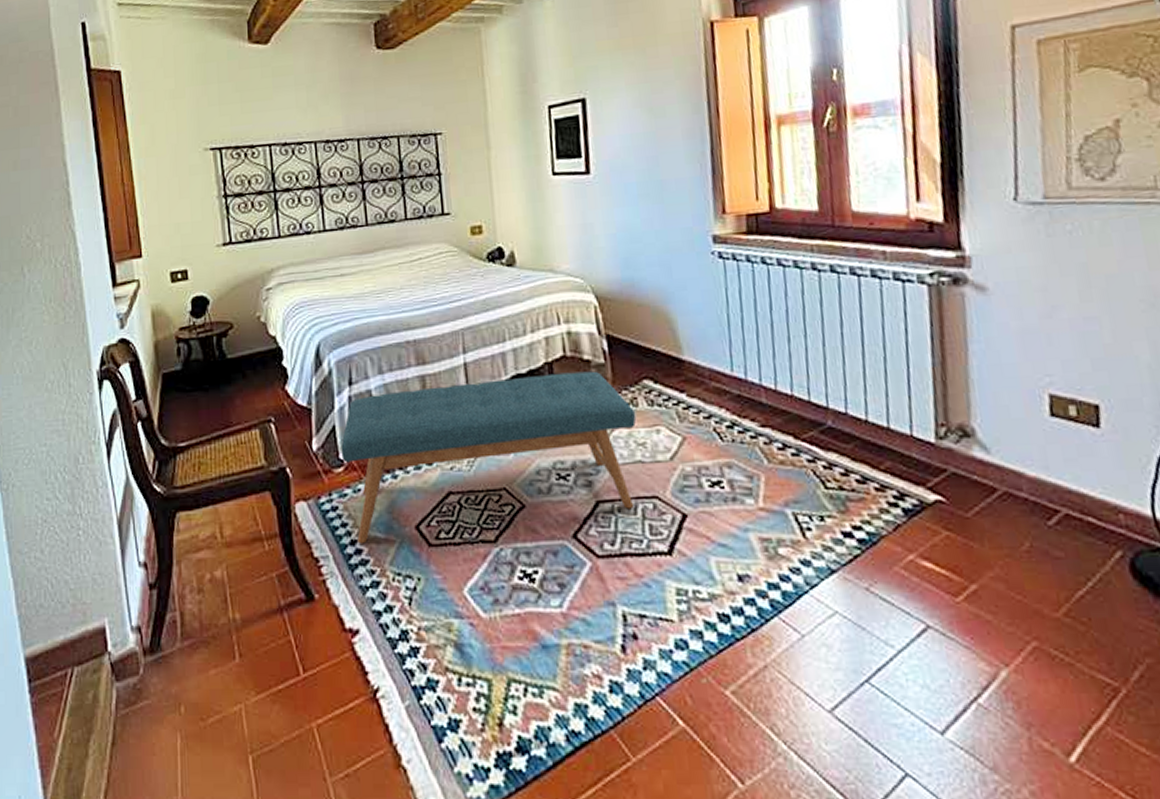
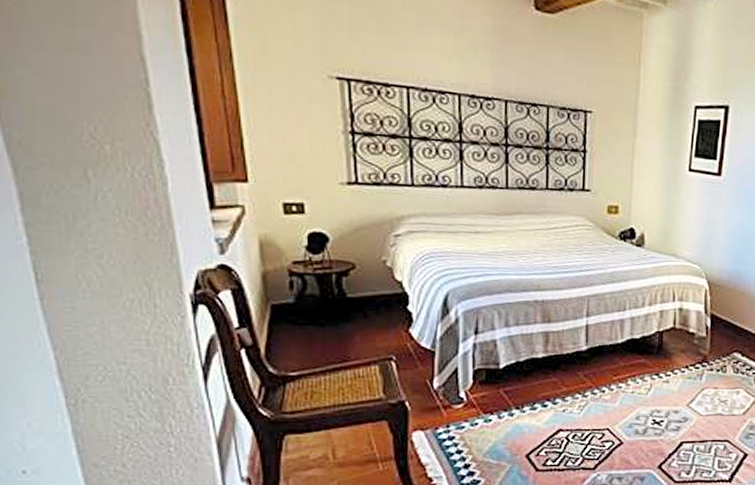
bench: present [341,371,637,544] -> none [462,341,724,468]

